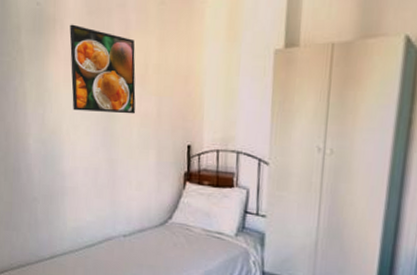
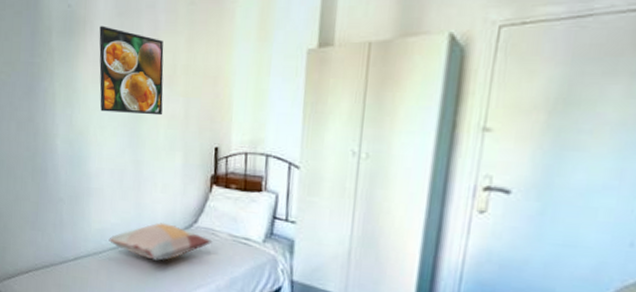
decorative pillow: none [84,219,187,257] -> present [108,222,213,261]

